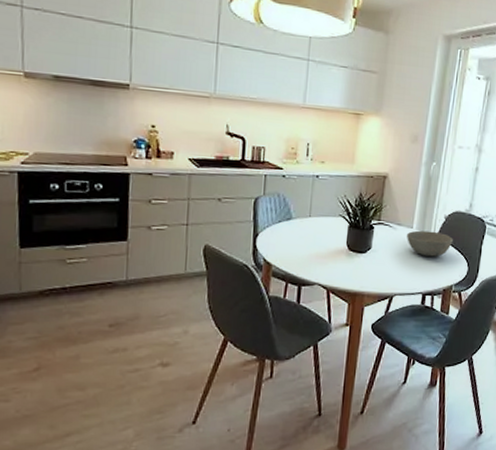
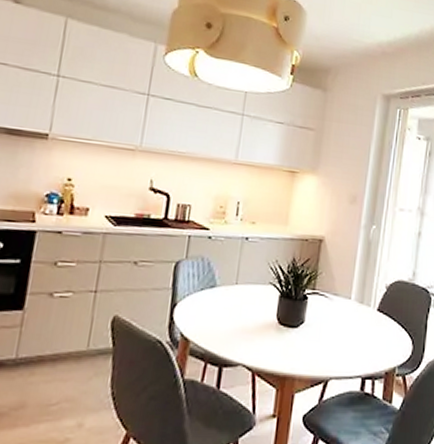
bowl: present [407,230,453,257] -> none [344,301,395,333]

